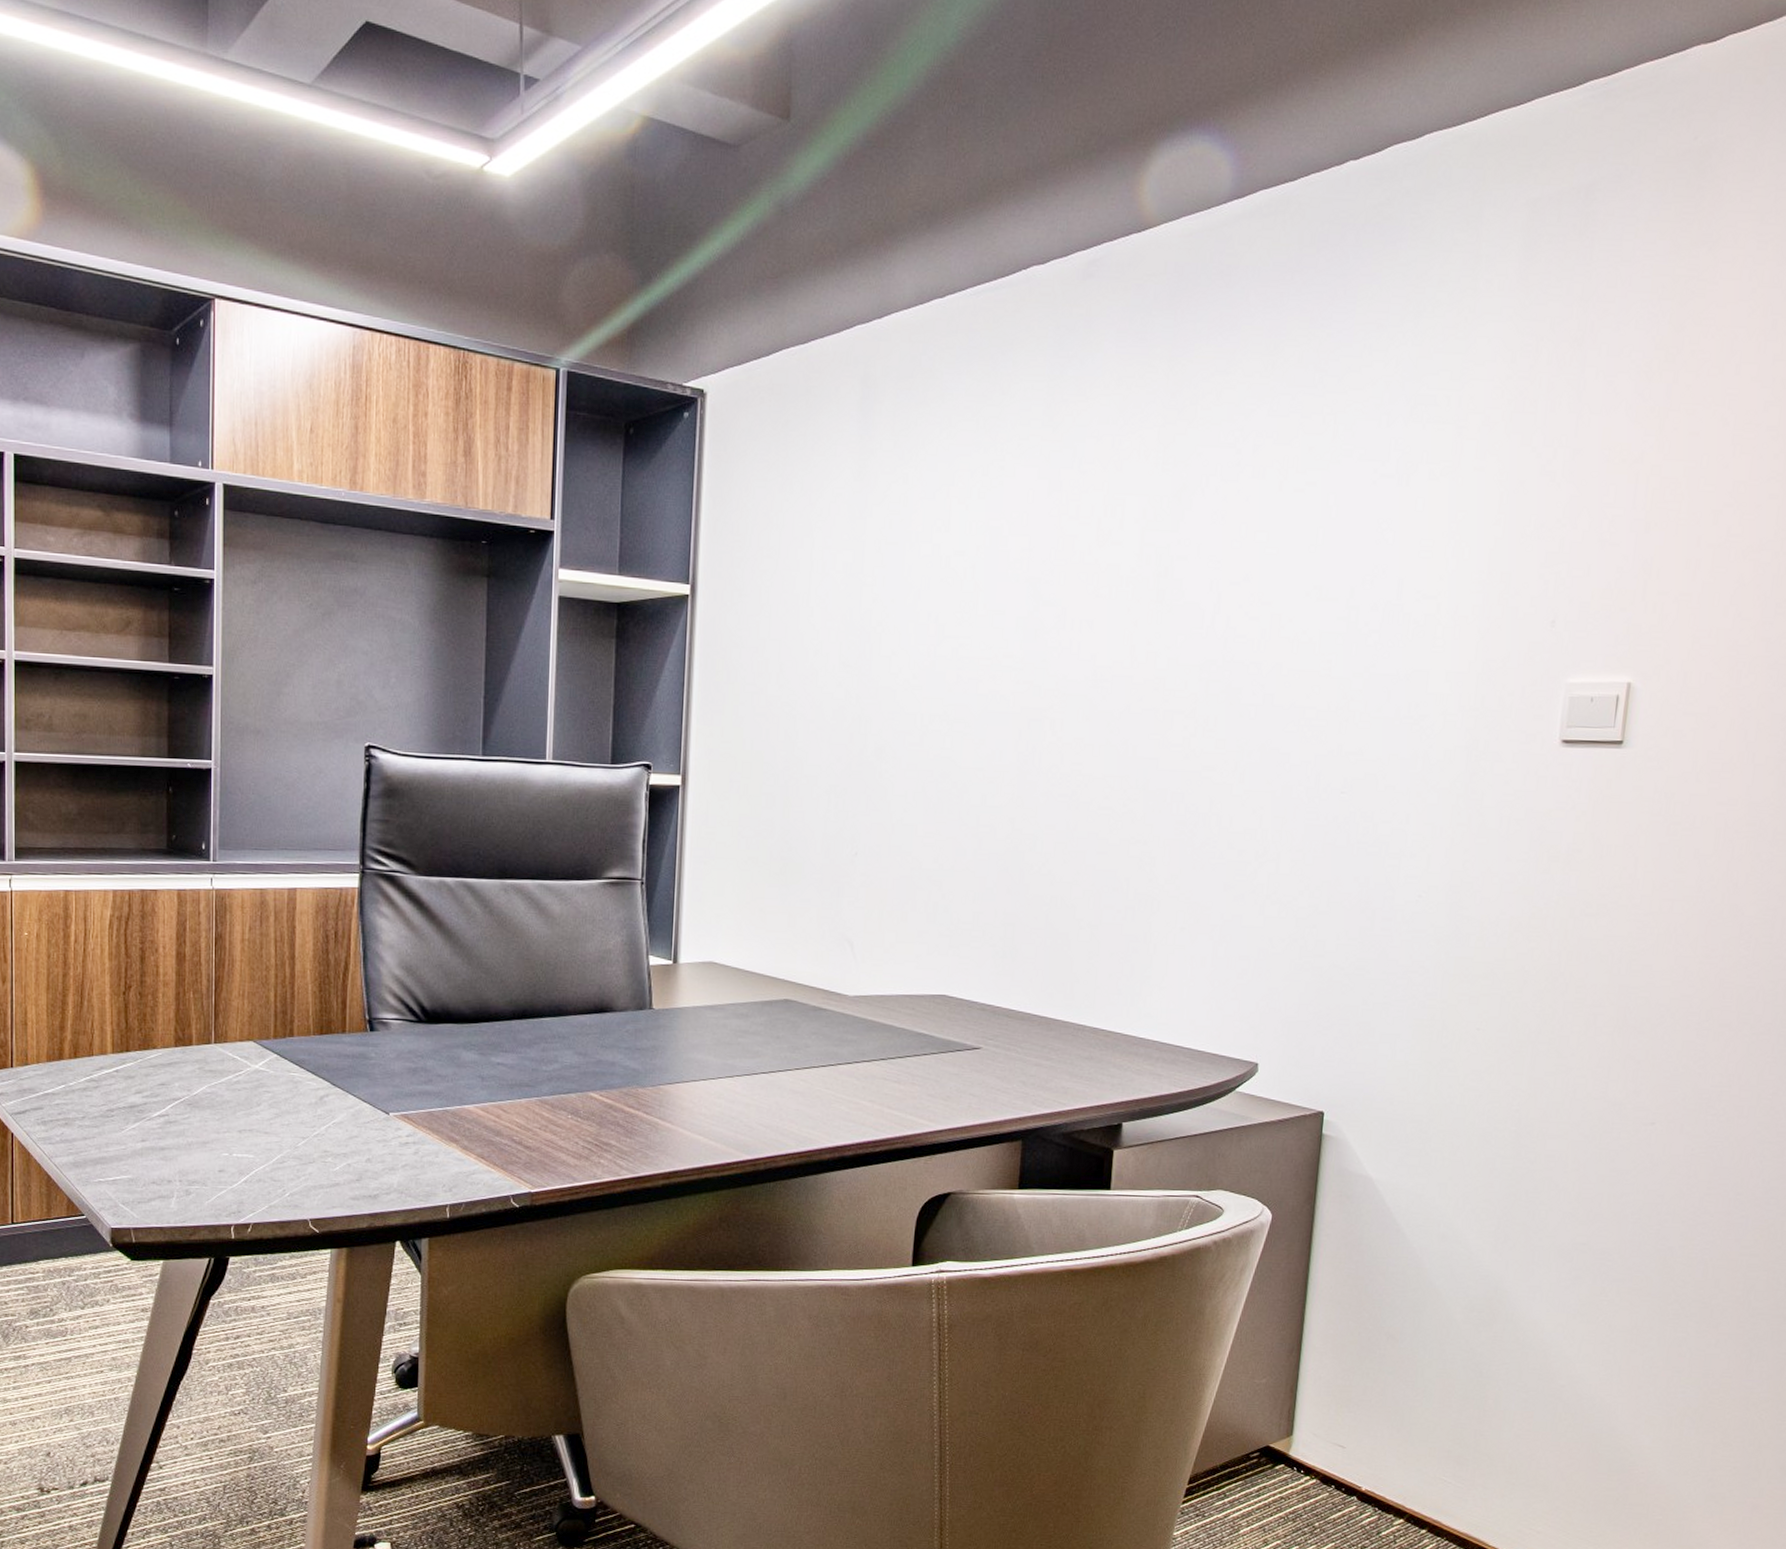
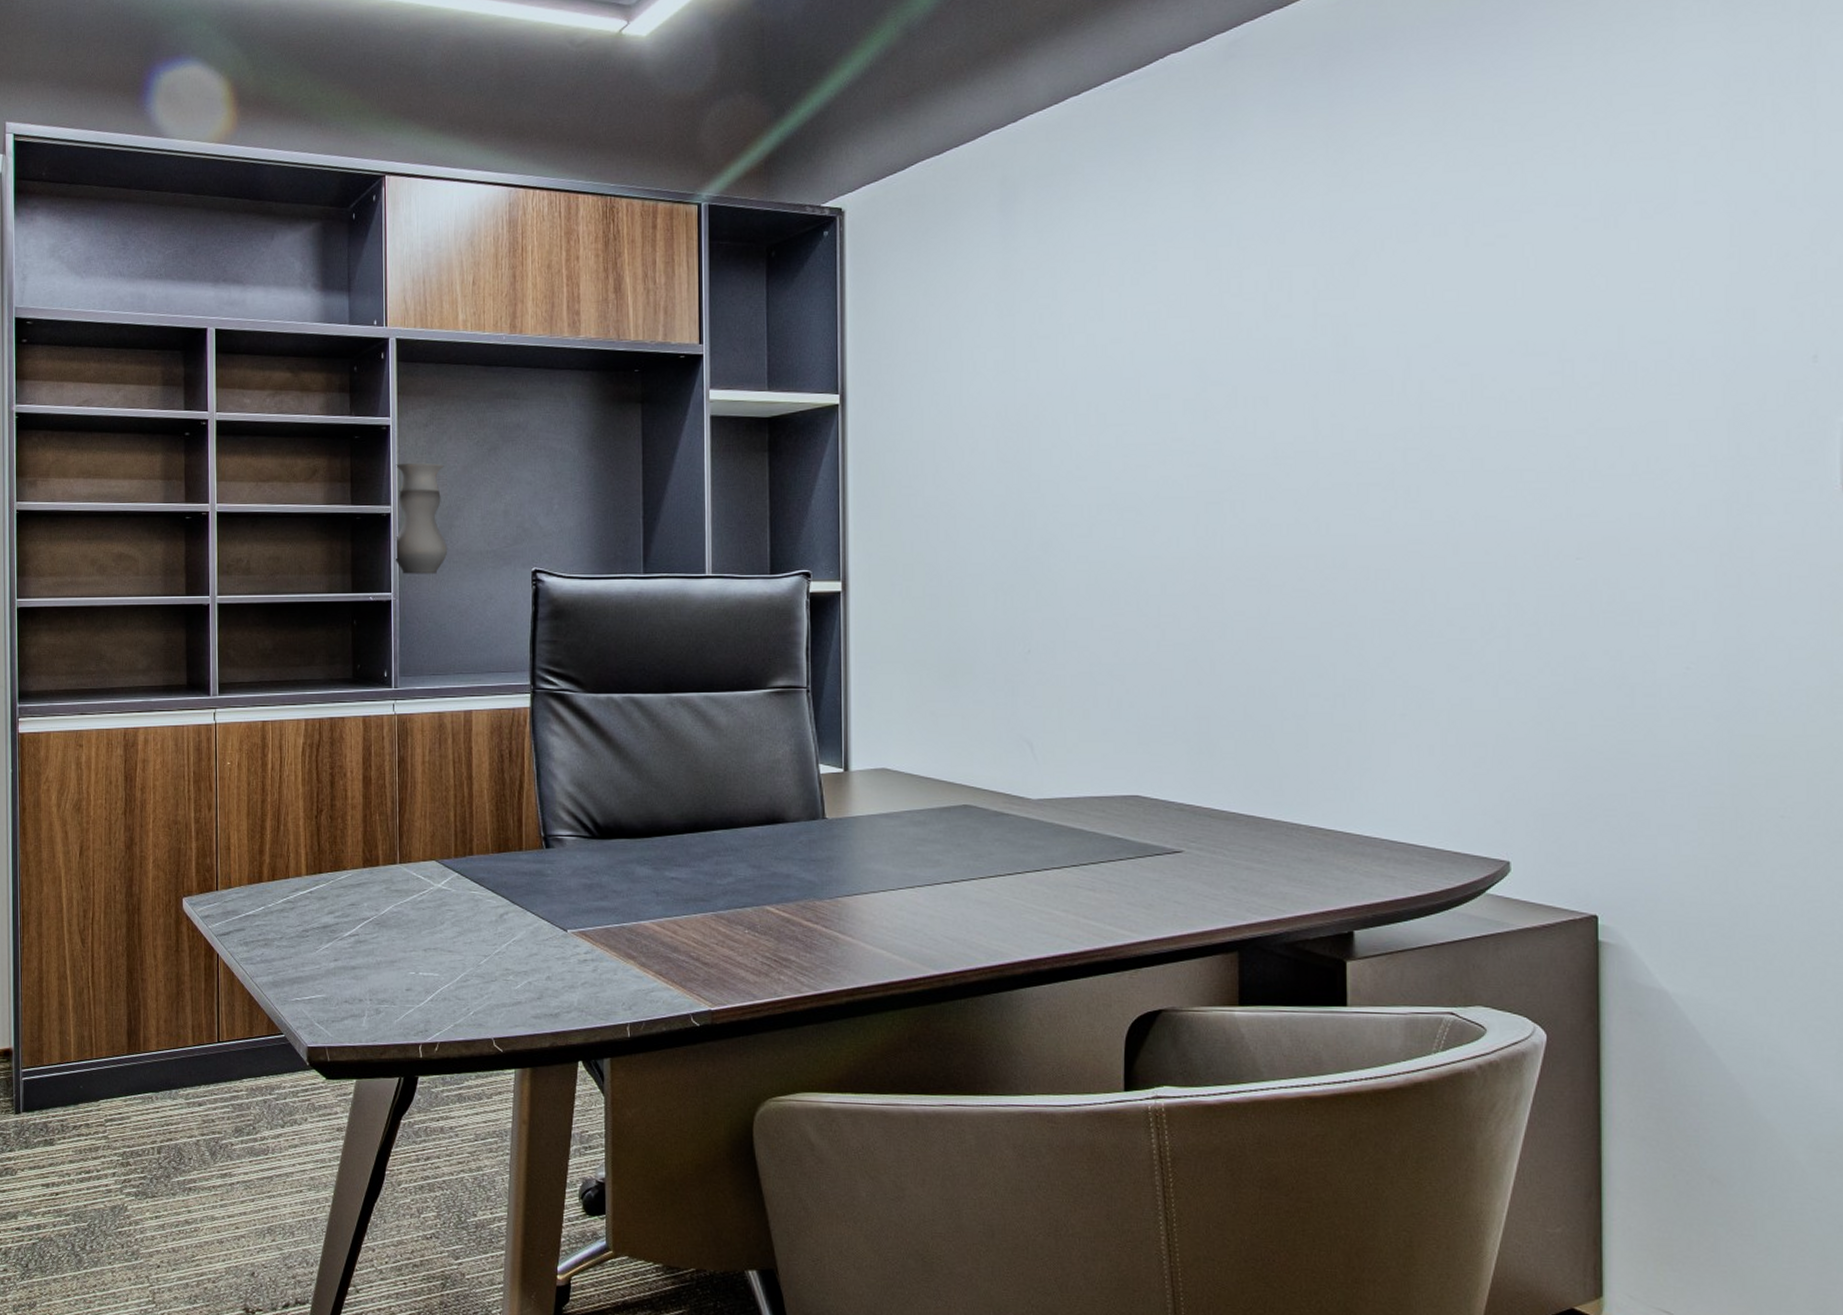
vase: none [215,621,275,743] -> present [393,462,448,574]

